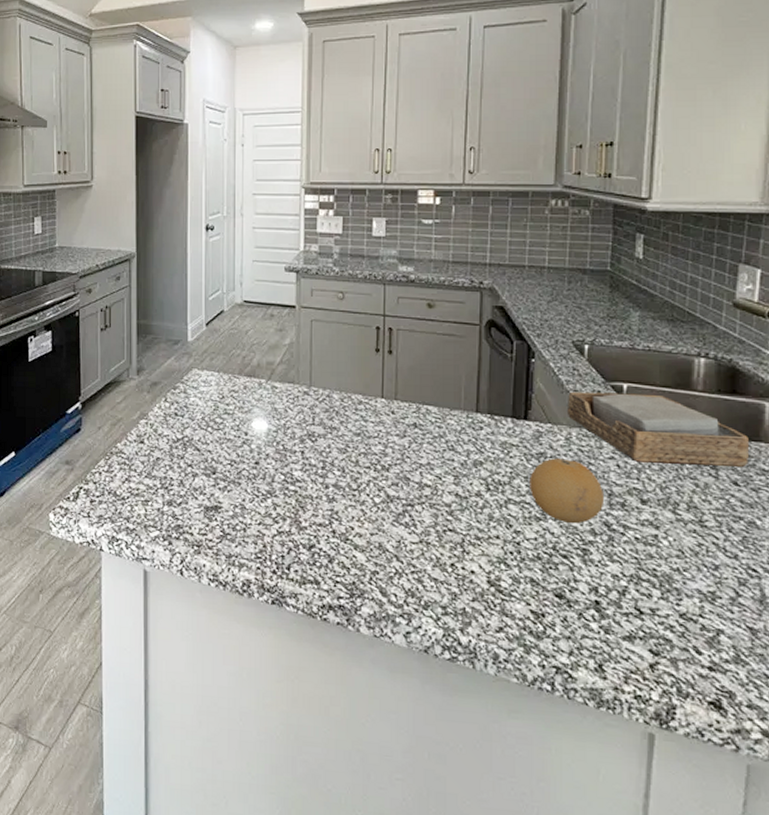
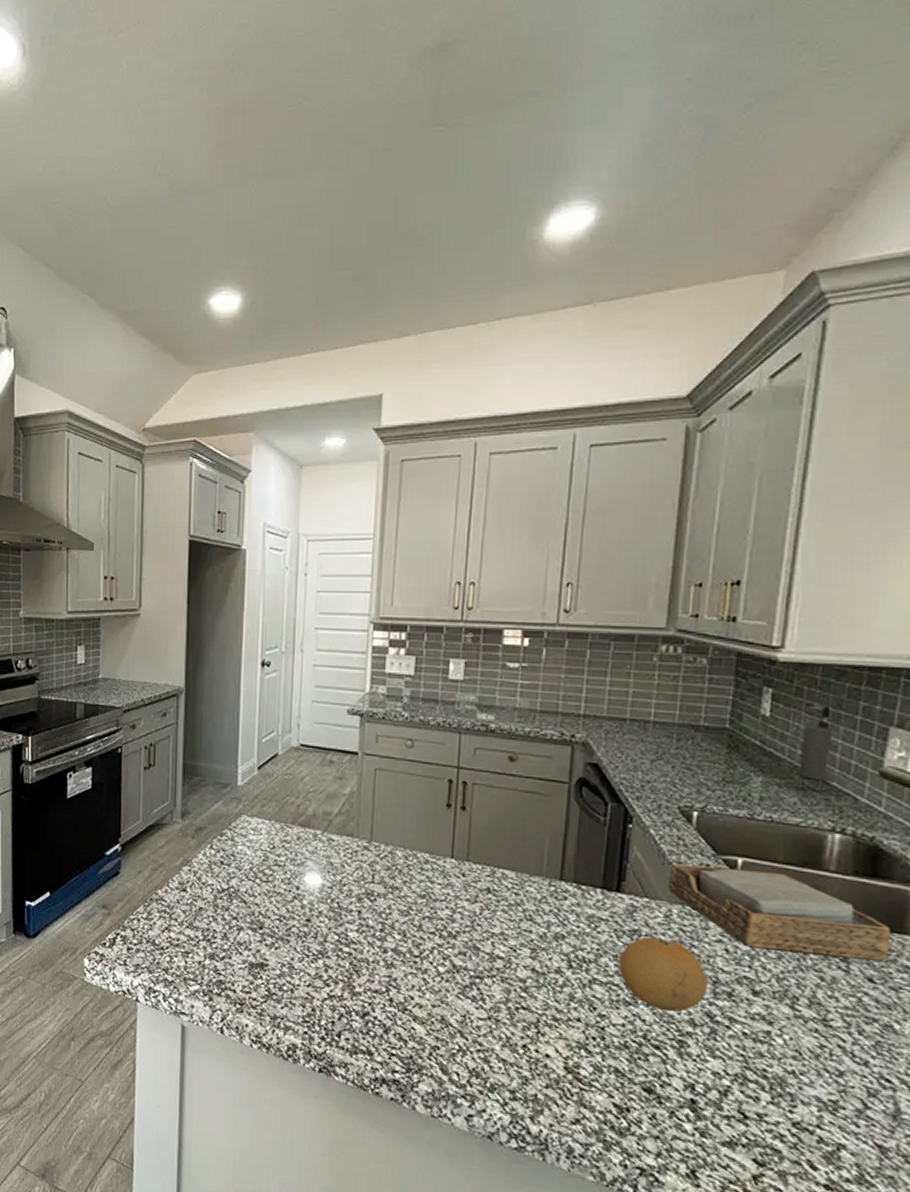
soap dispenser: none [669,248,702,314] -> present [799,706,841,783]

